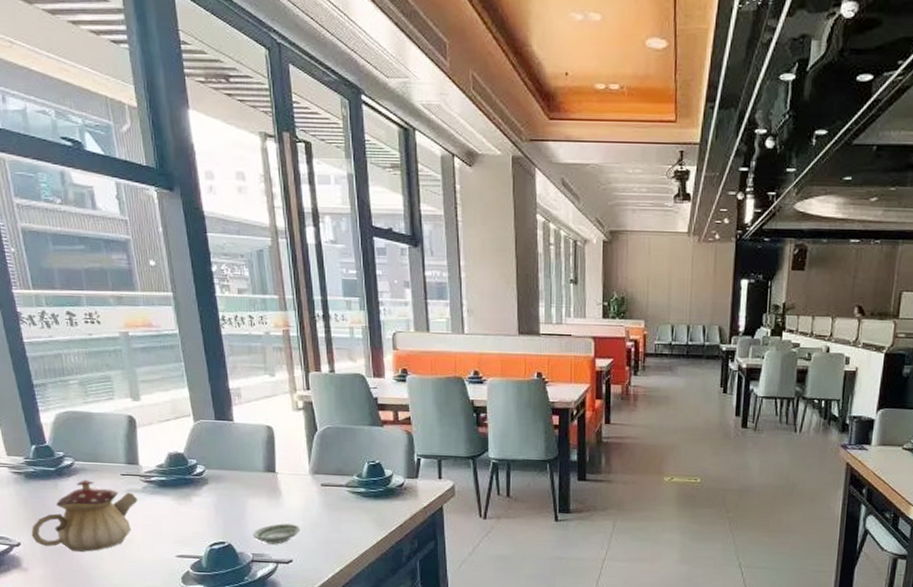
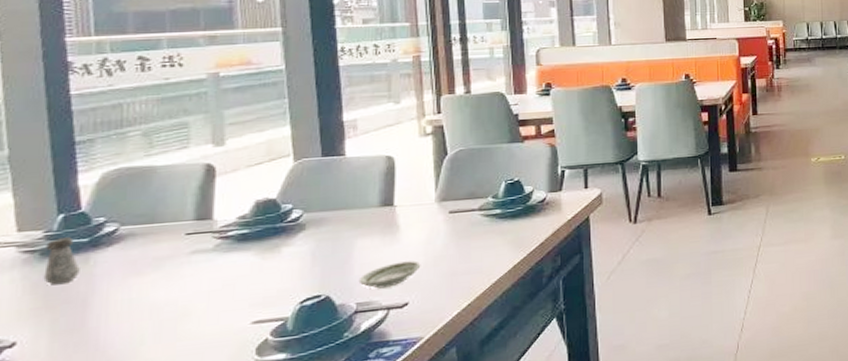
salt shaker: none [27,465,53,503] -> present [43,237,80,286]
teapot: present [31,480,138,552] -> none [36,246,205,342]

